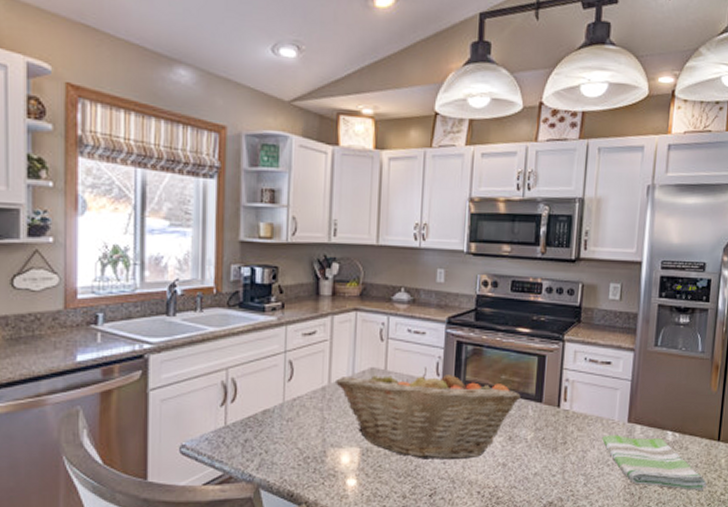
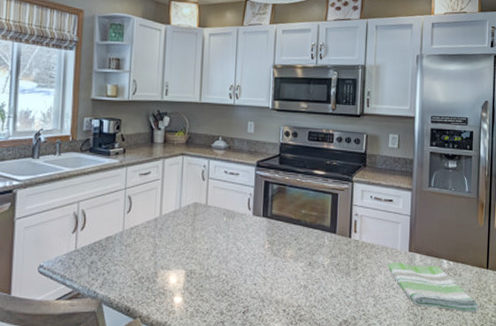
fruit basket: present [336,367,521,461] -> none [166,202,318,282]

